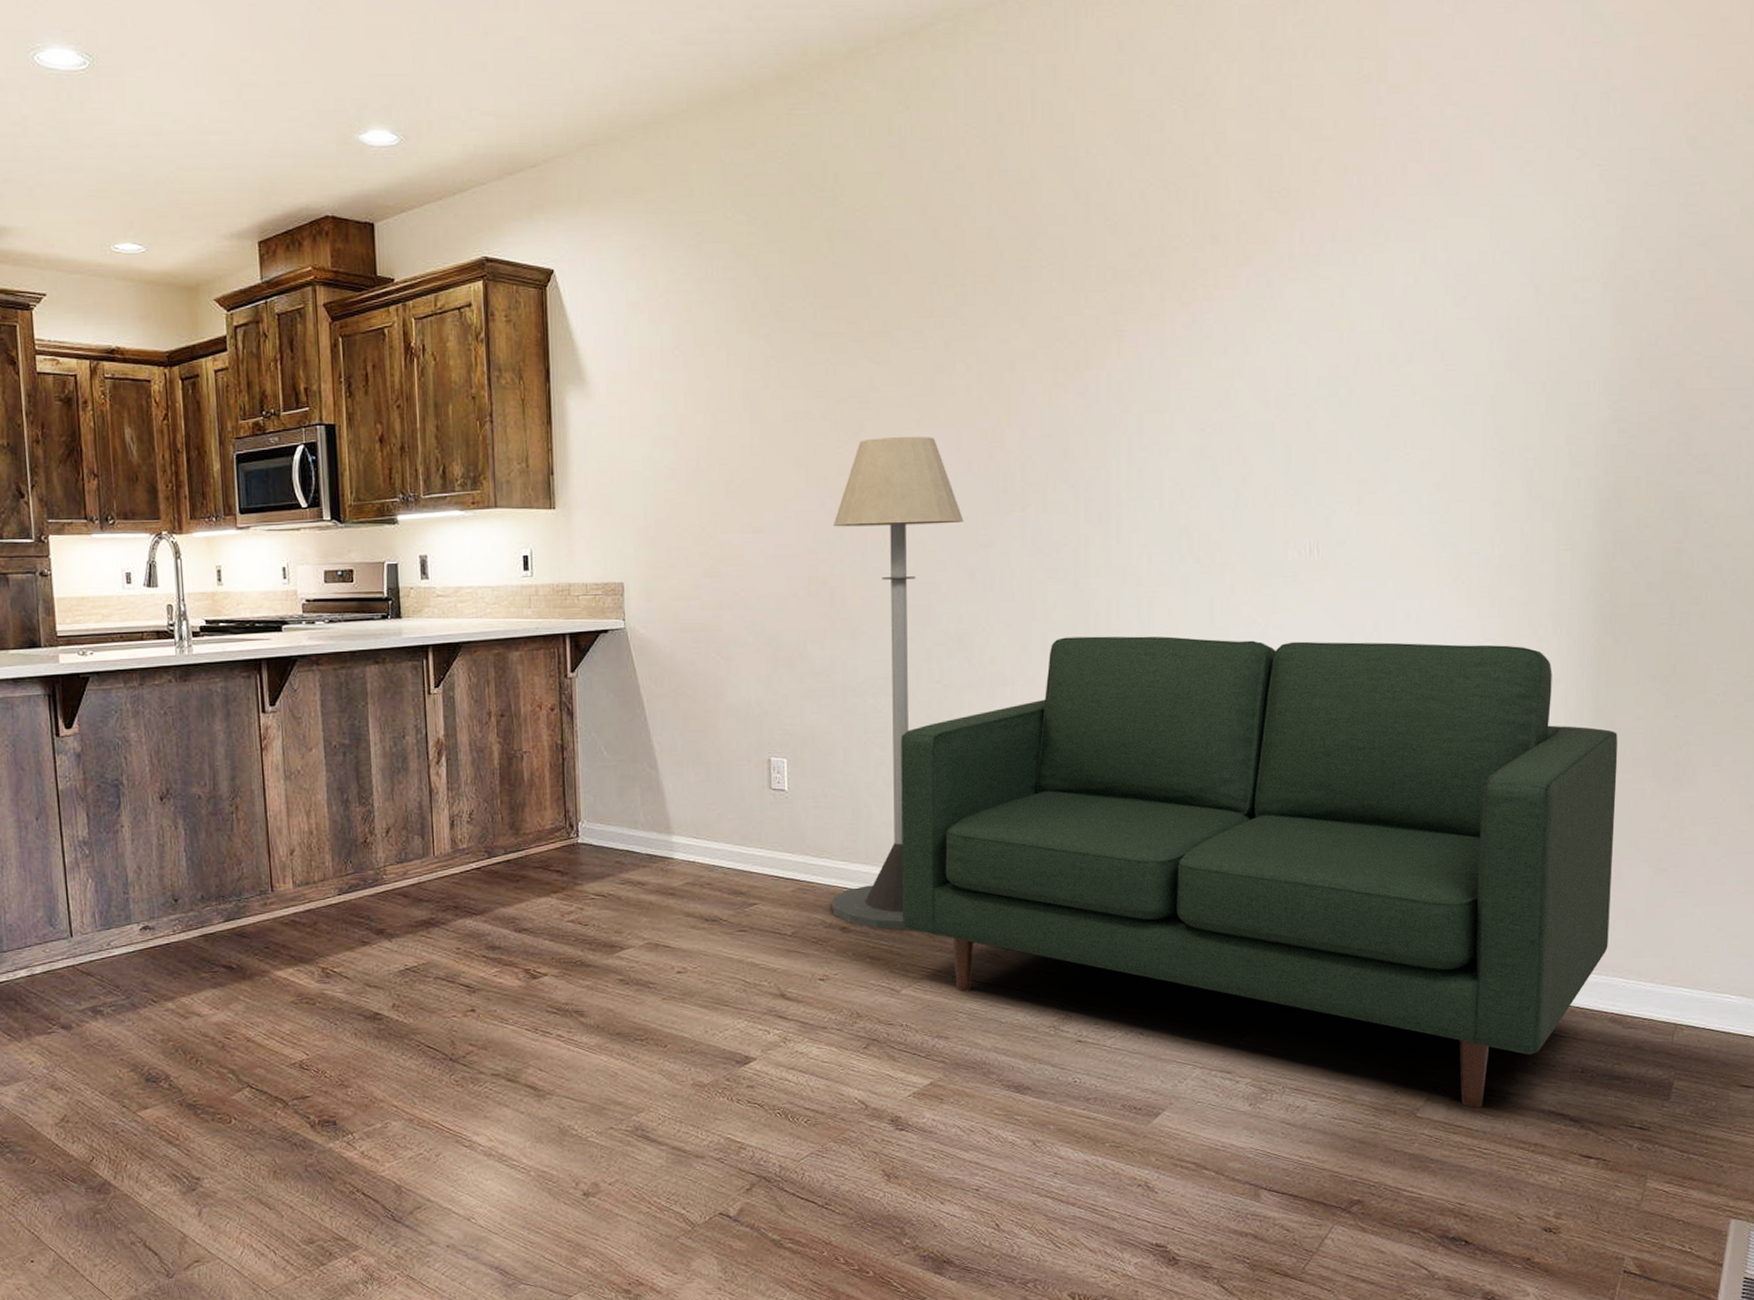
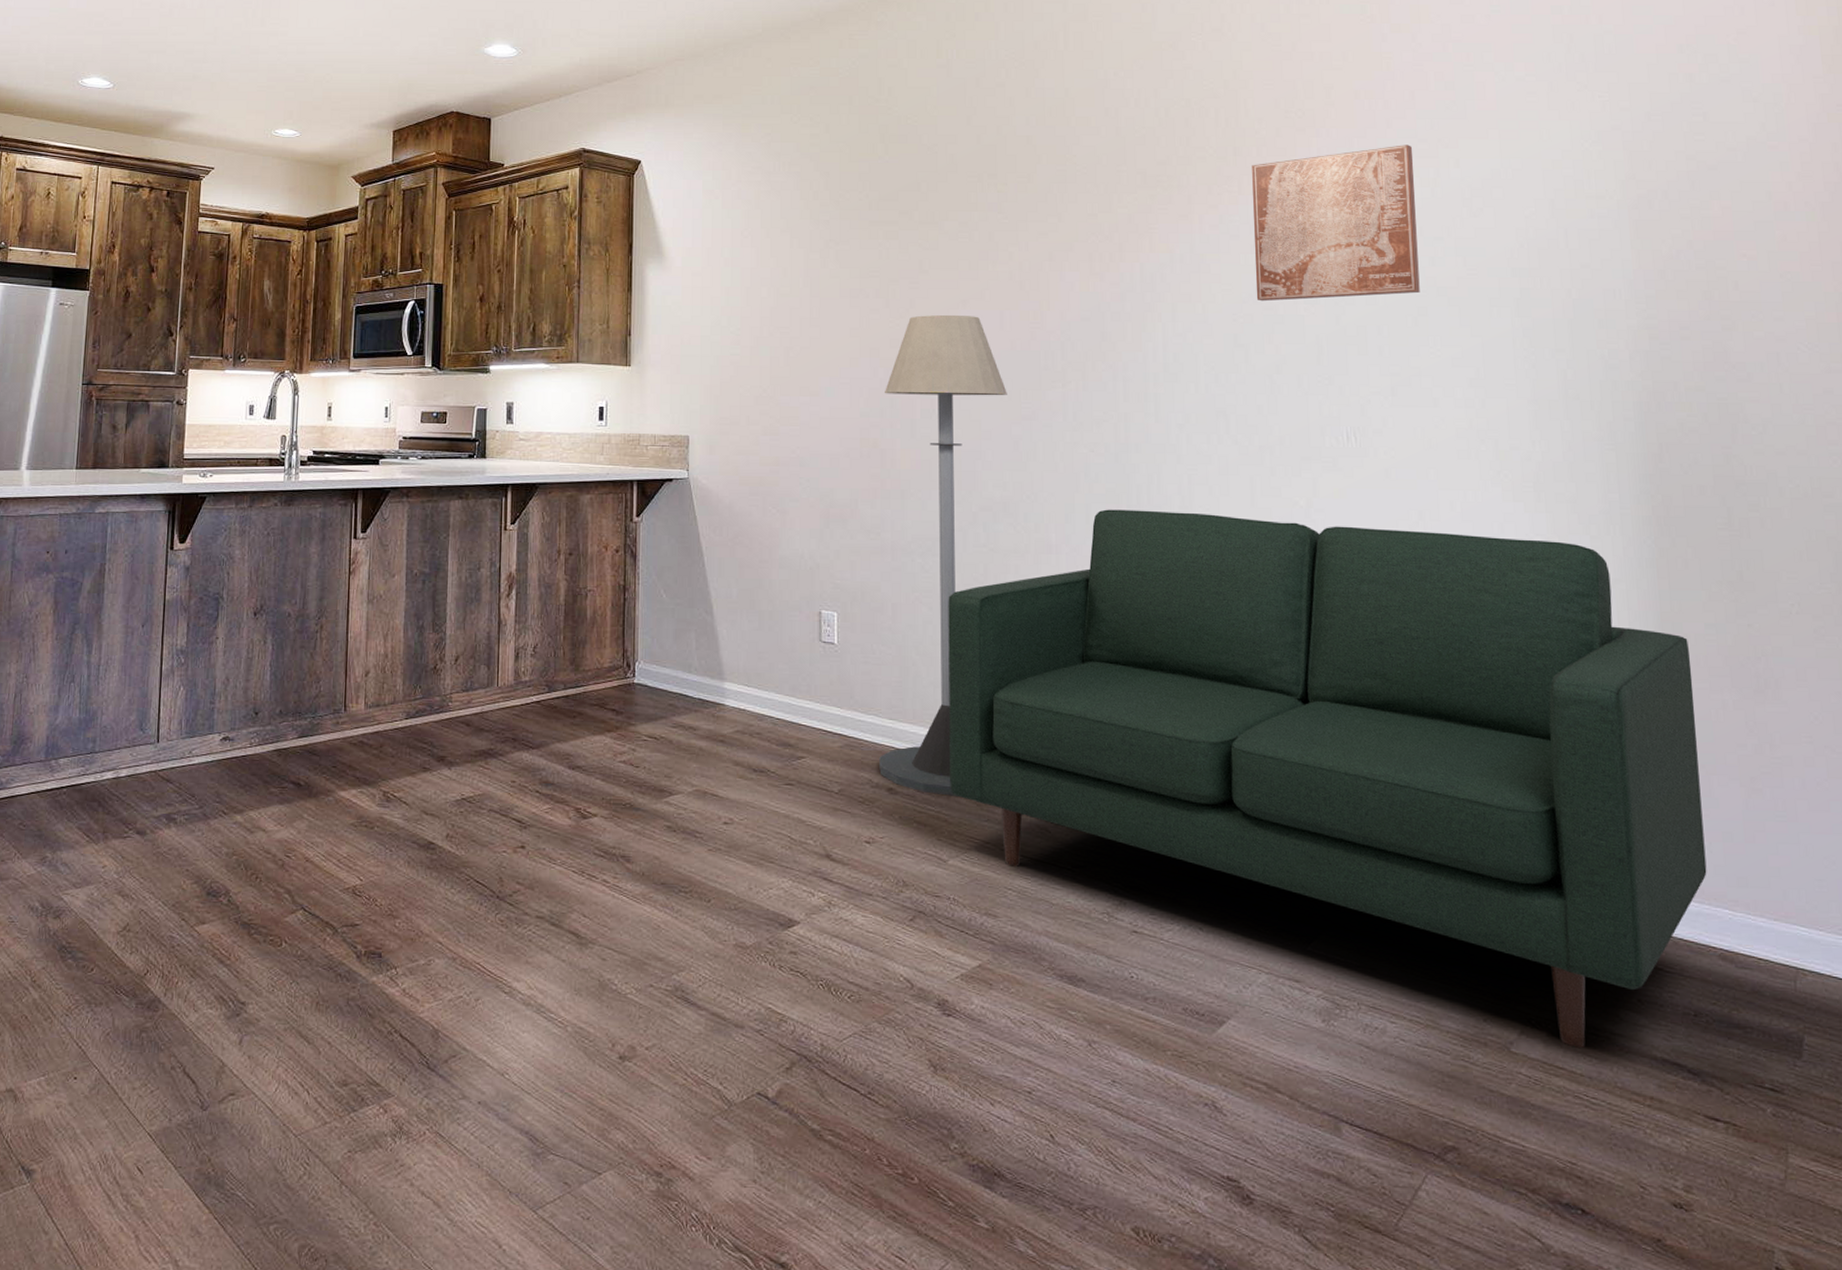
wall art: none [1226,226,1400,408] -> present [1252,145,1420,302]

